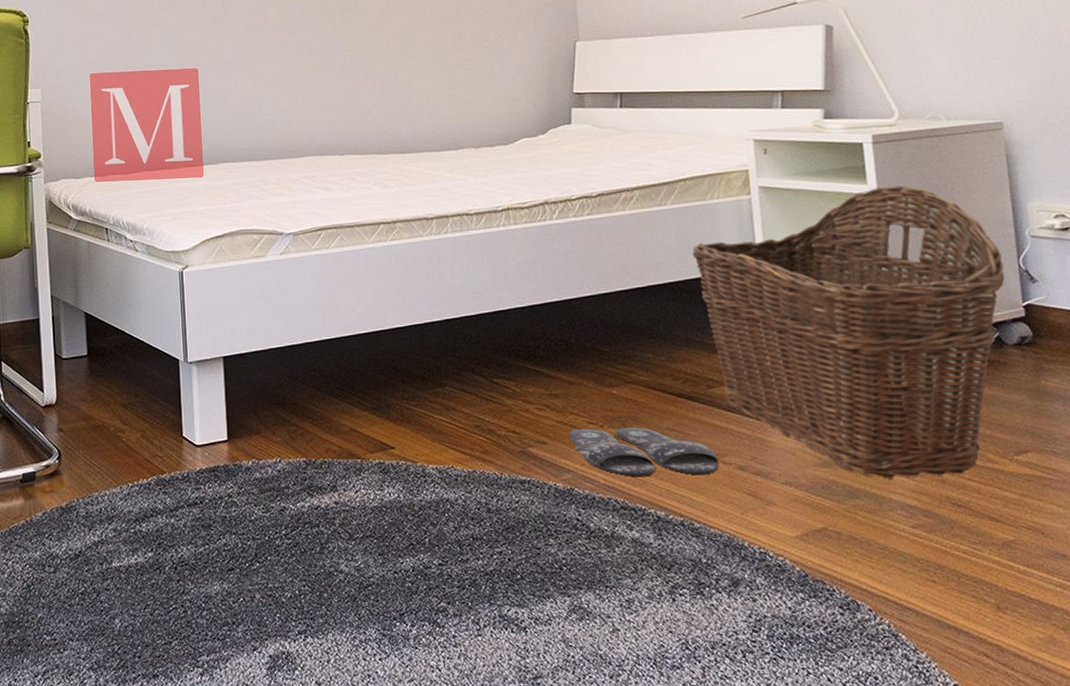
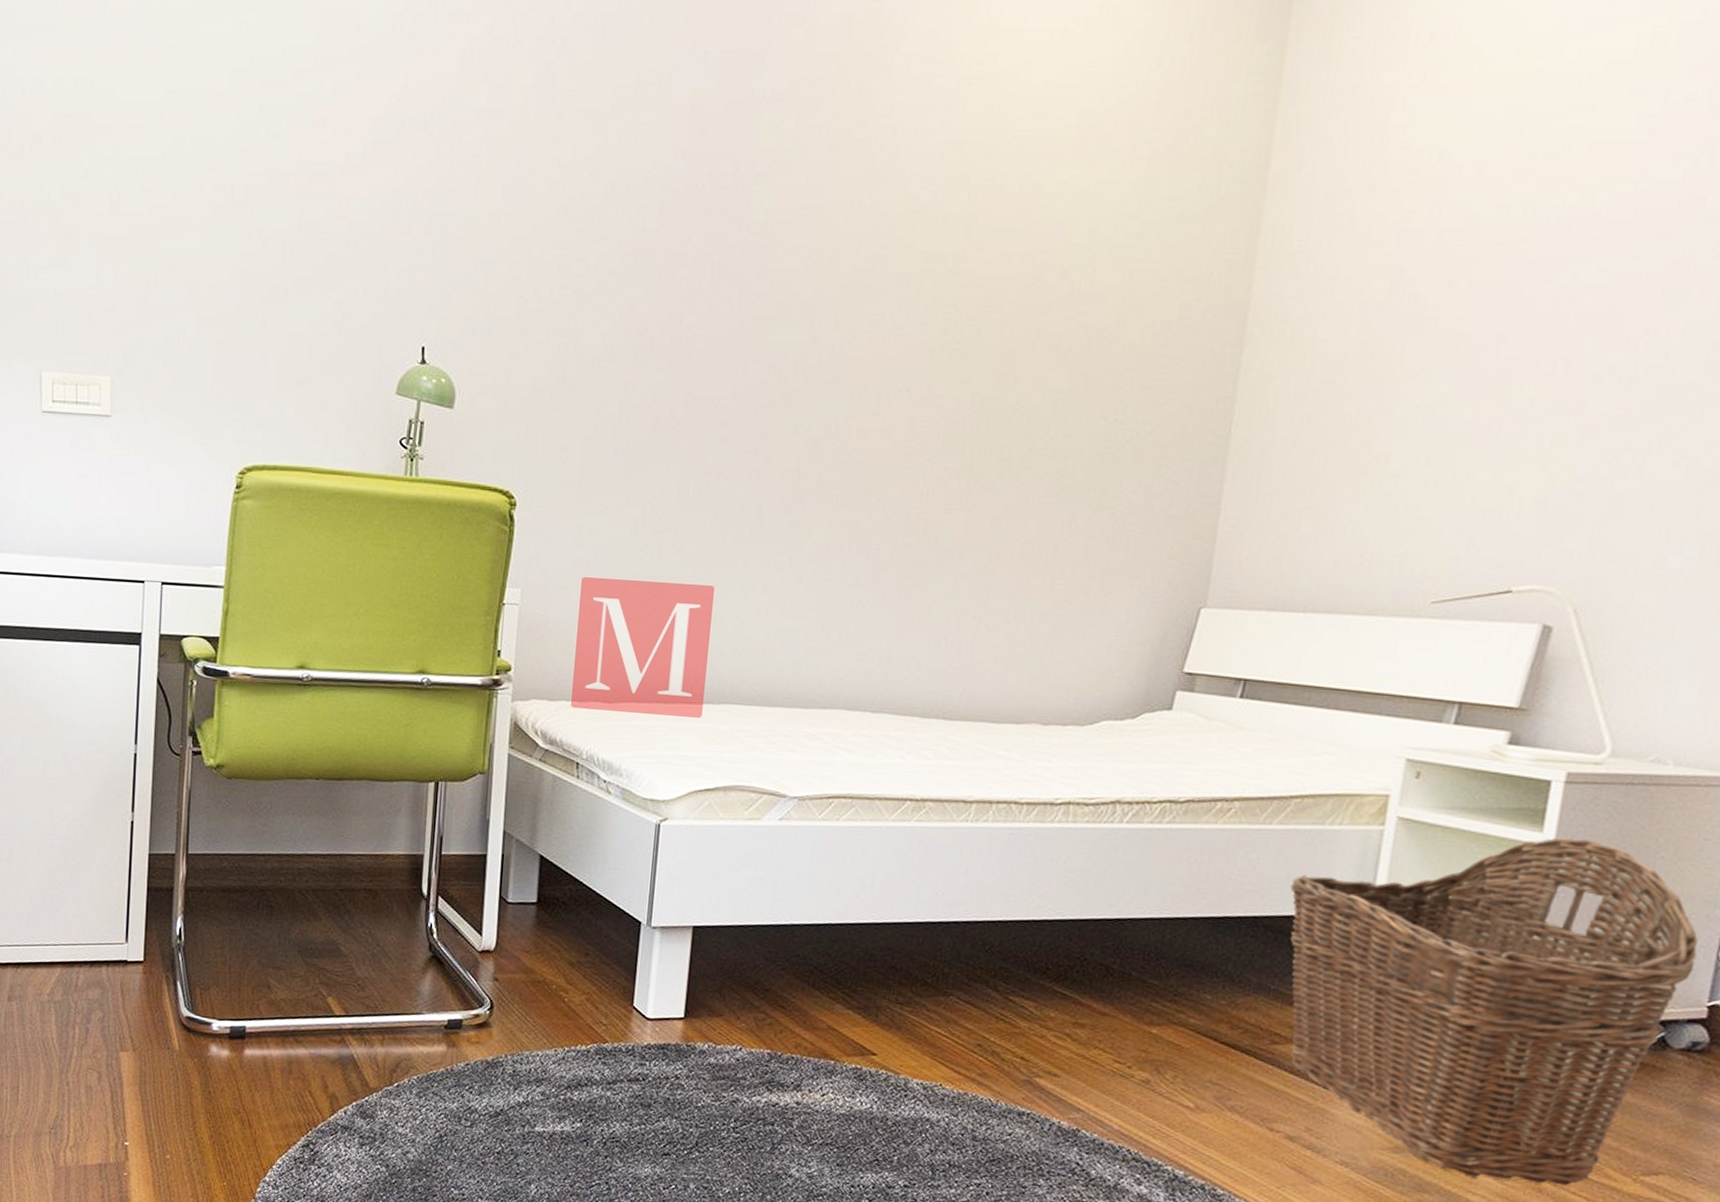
slippers: present [568,427,720,477] -> none [1086,1065,1265,1140]

